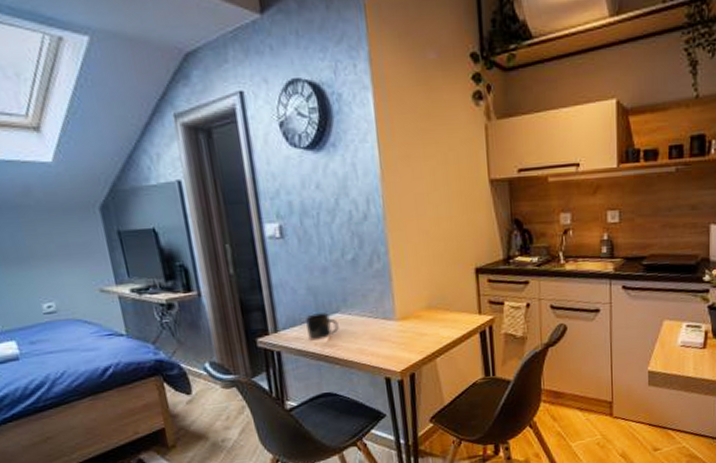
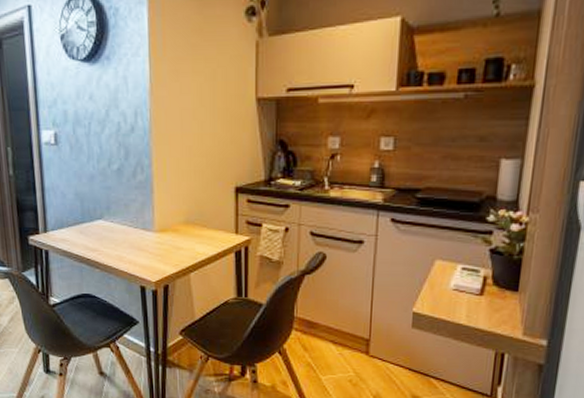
mug: present [306,312,339,341] -> none [72,218,101,243]

